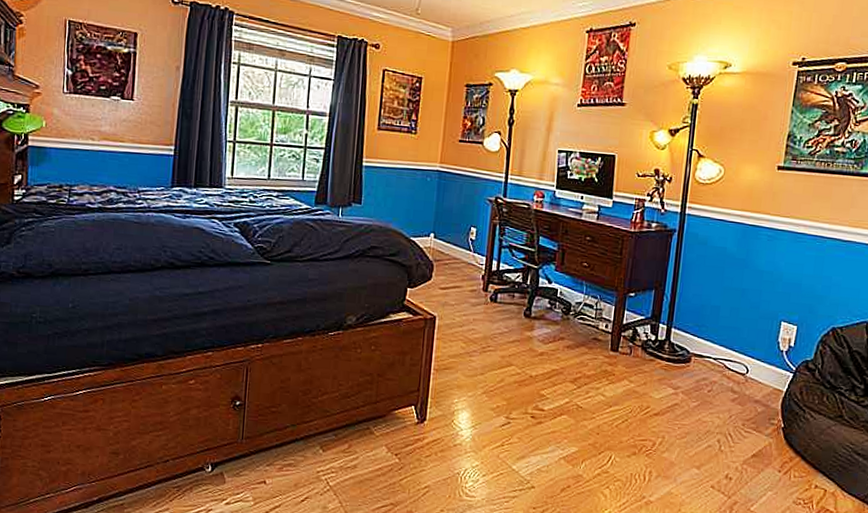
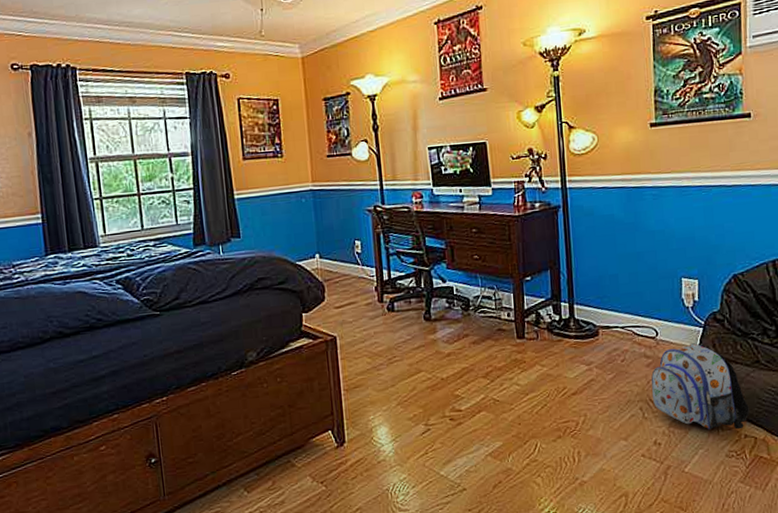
backpack: none [731,387,825,479] -> present [651,343,749,430]

